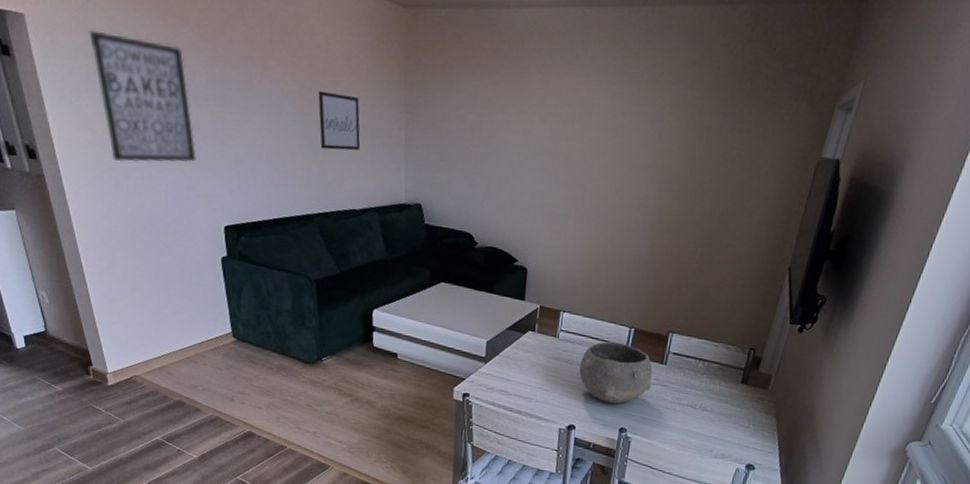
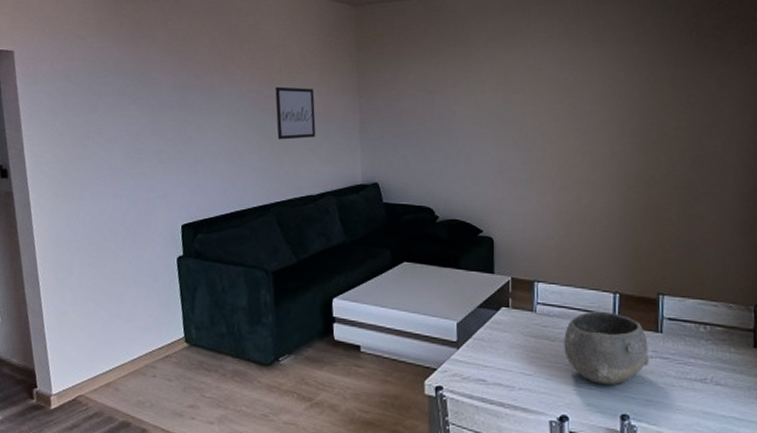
wall art: present [89,30,197,163] -> none [68,57,159,173]

